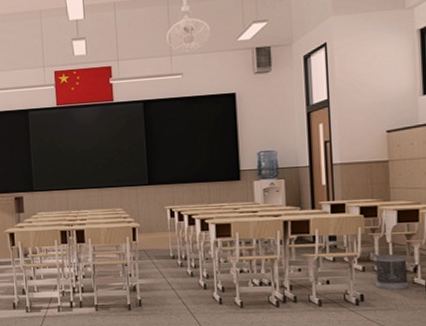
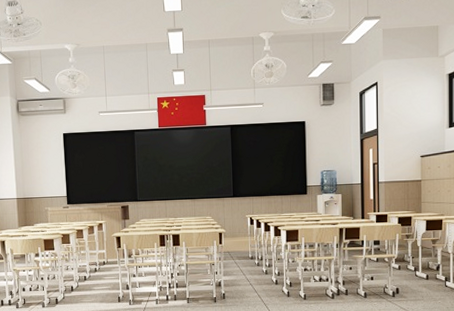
wastebasket: present [375,254,409,290] -> none [408,256,432,284]

